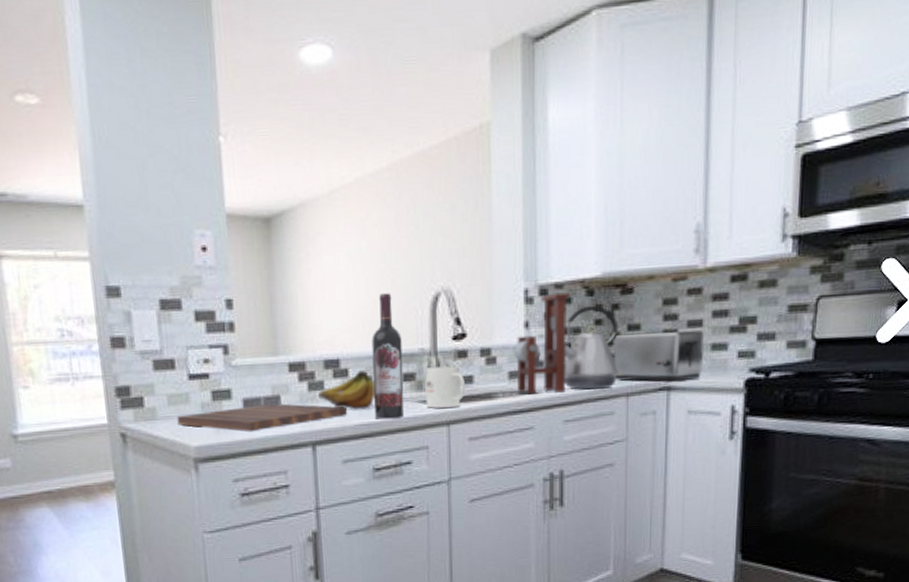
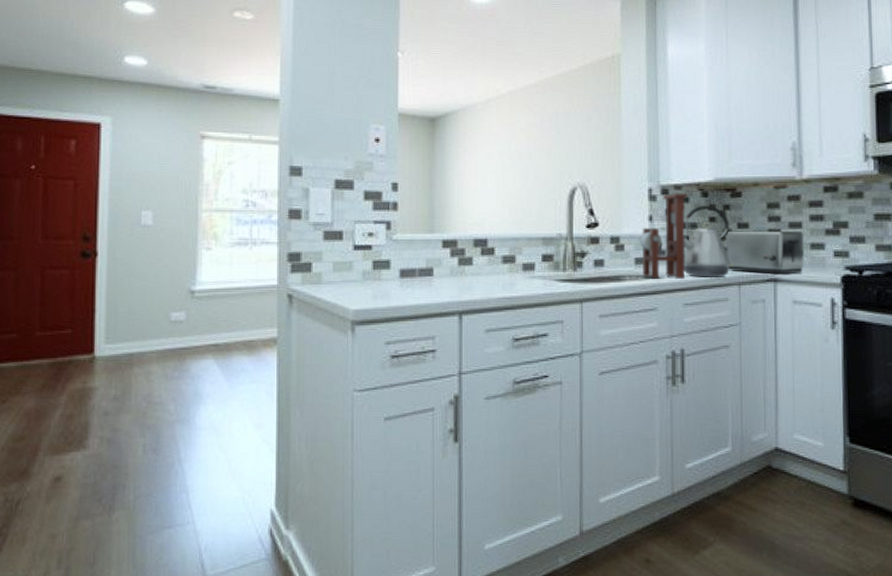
cutting board: present [177,403,348,432] -> none [340,275,493,300]
fruit: present [317,370,376,410] -> none [466,250,518,285]
wine bottle: present [371,293,405,419] -> none [515,185,543,294]
mug: present [425,366,466,409] -> none [562,250,598,288]

